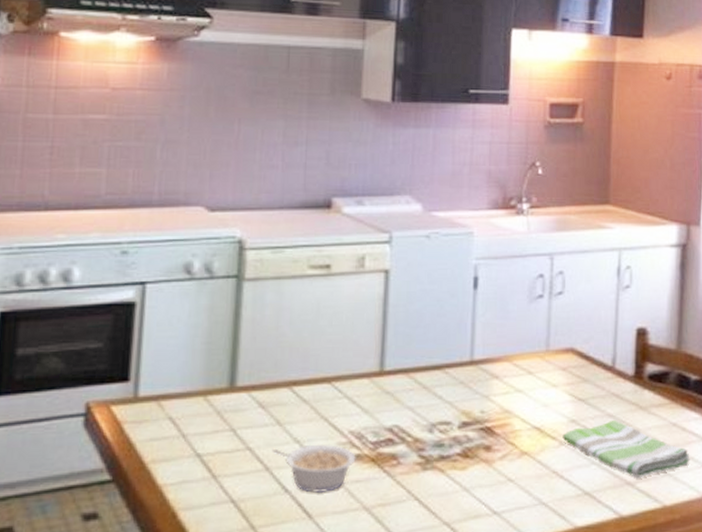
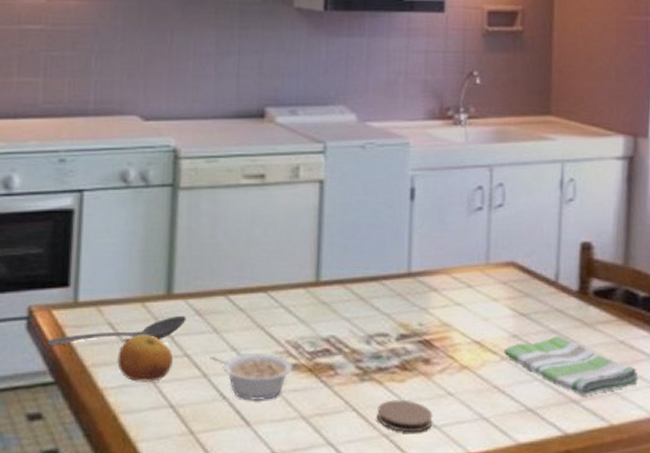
stirrer: none [104,409,249,443] -> present [47,316,186,346]
fruit: none [177,429,235,478] -> present [117,335,173,382]
coaster: none [439,487,493,521] -> present [378,399,433,433]

